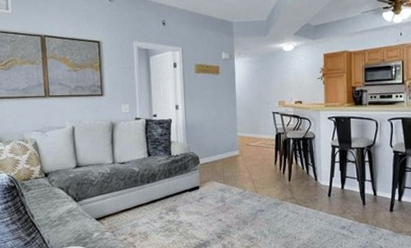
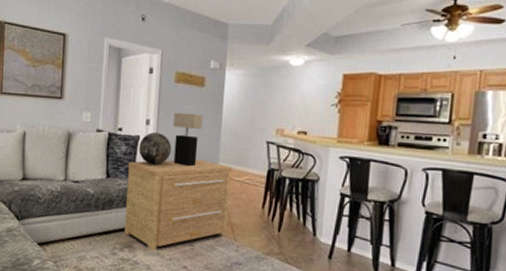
side table: none [164,132,250,211] -> present [125,159,232,251]
decorative sphere: none [172,115,199,142] -> present [139,132,172,166]
table lamp: none [197,96,221,139] -> present [173,112,203,167]

